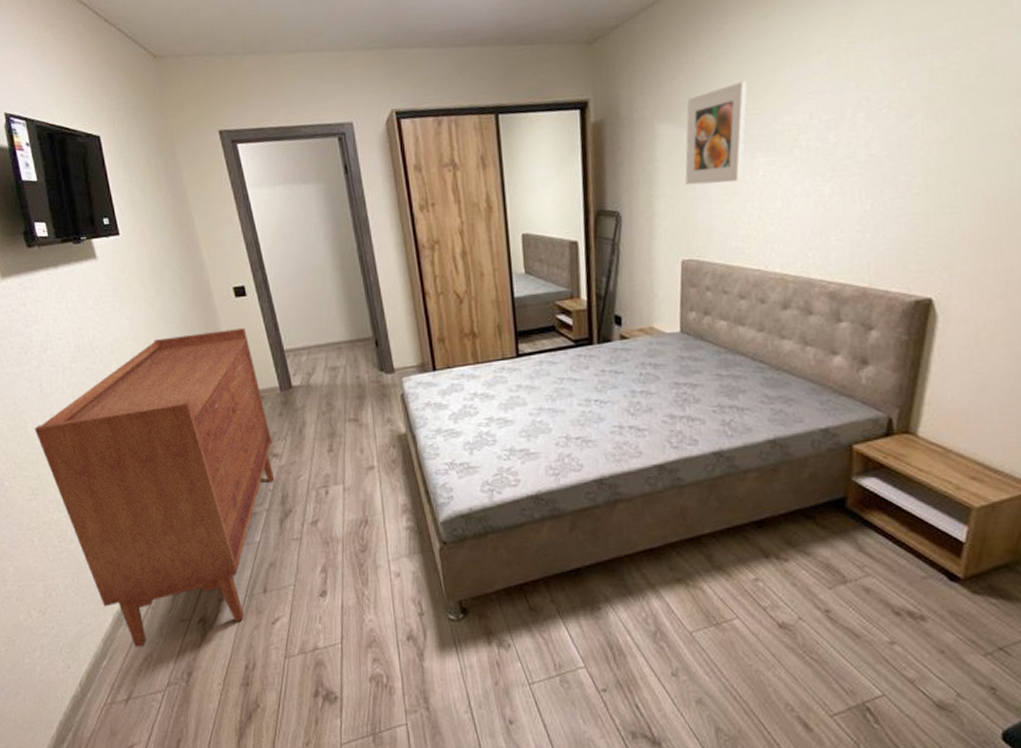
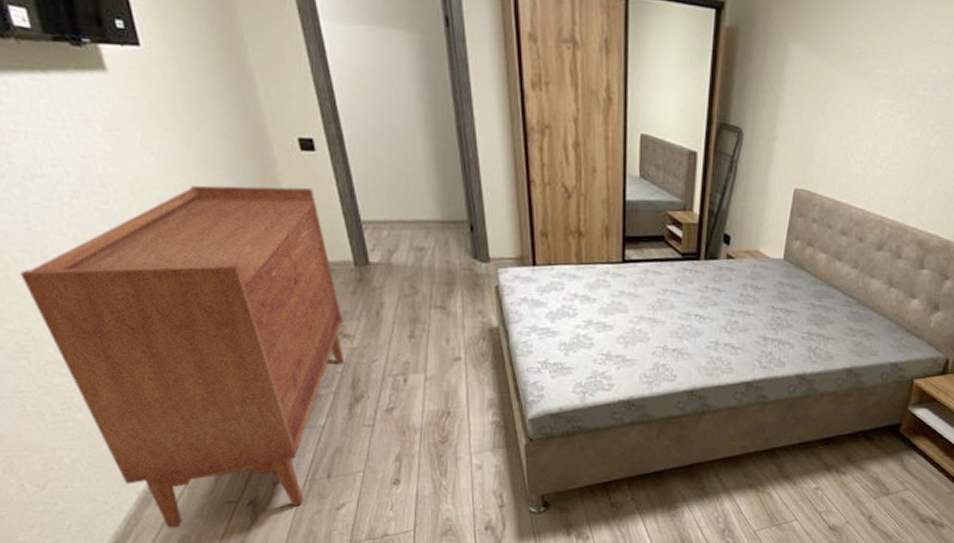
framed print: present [685,81,747,185] -> none [809,15,880,119]

